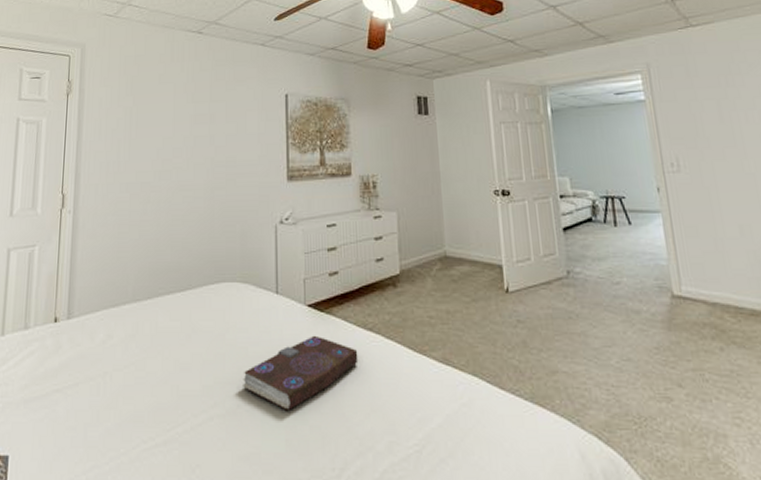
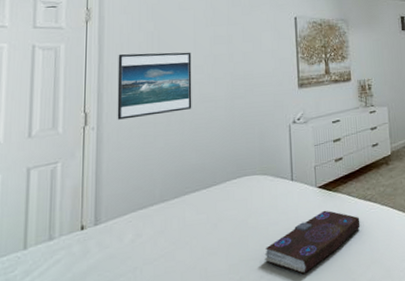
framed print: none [93,131,170,204] -> present [117,52,192,120]

